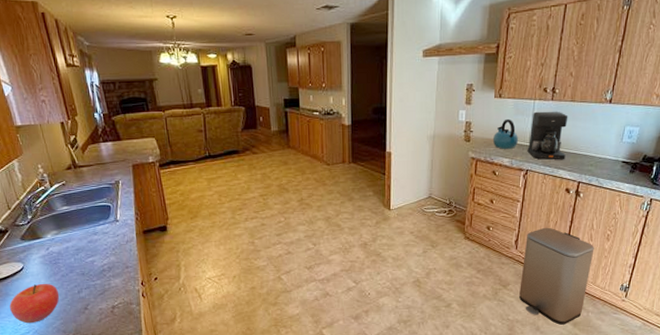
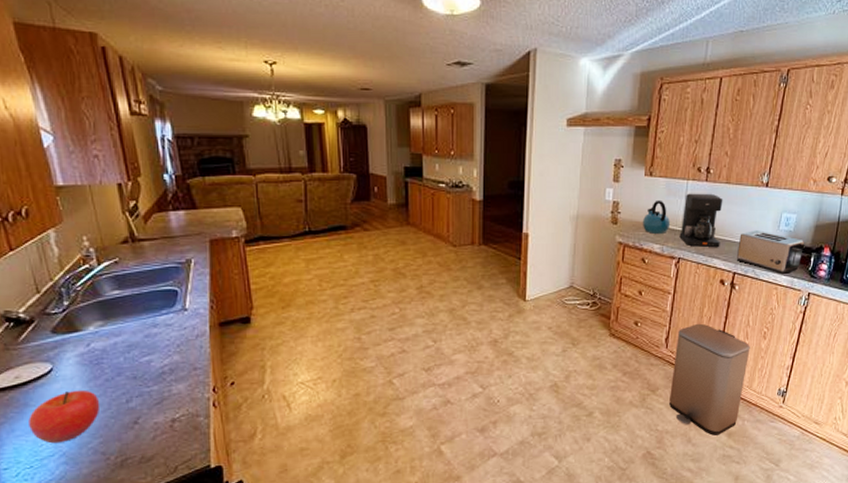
toaster: none [581,143,647,183] -> present [736,231,804,275]

